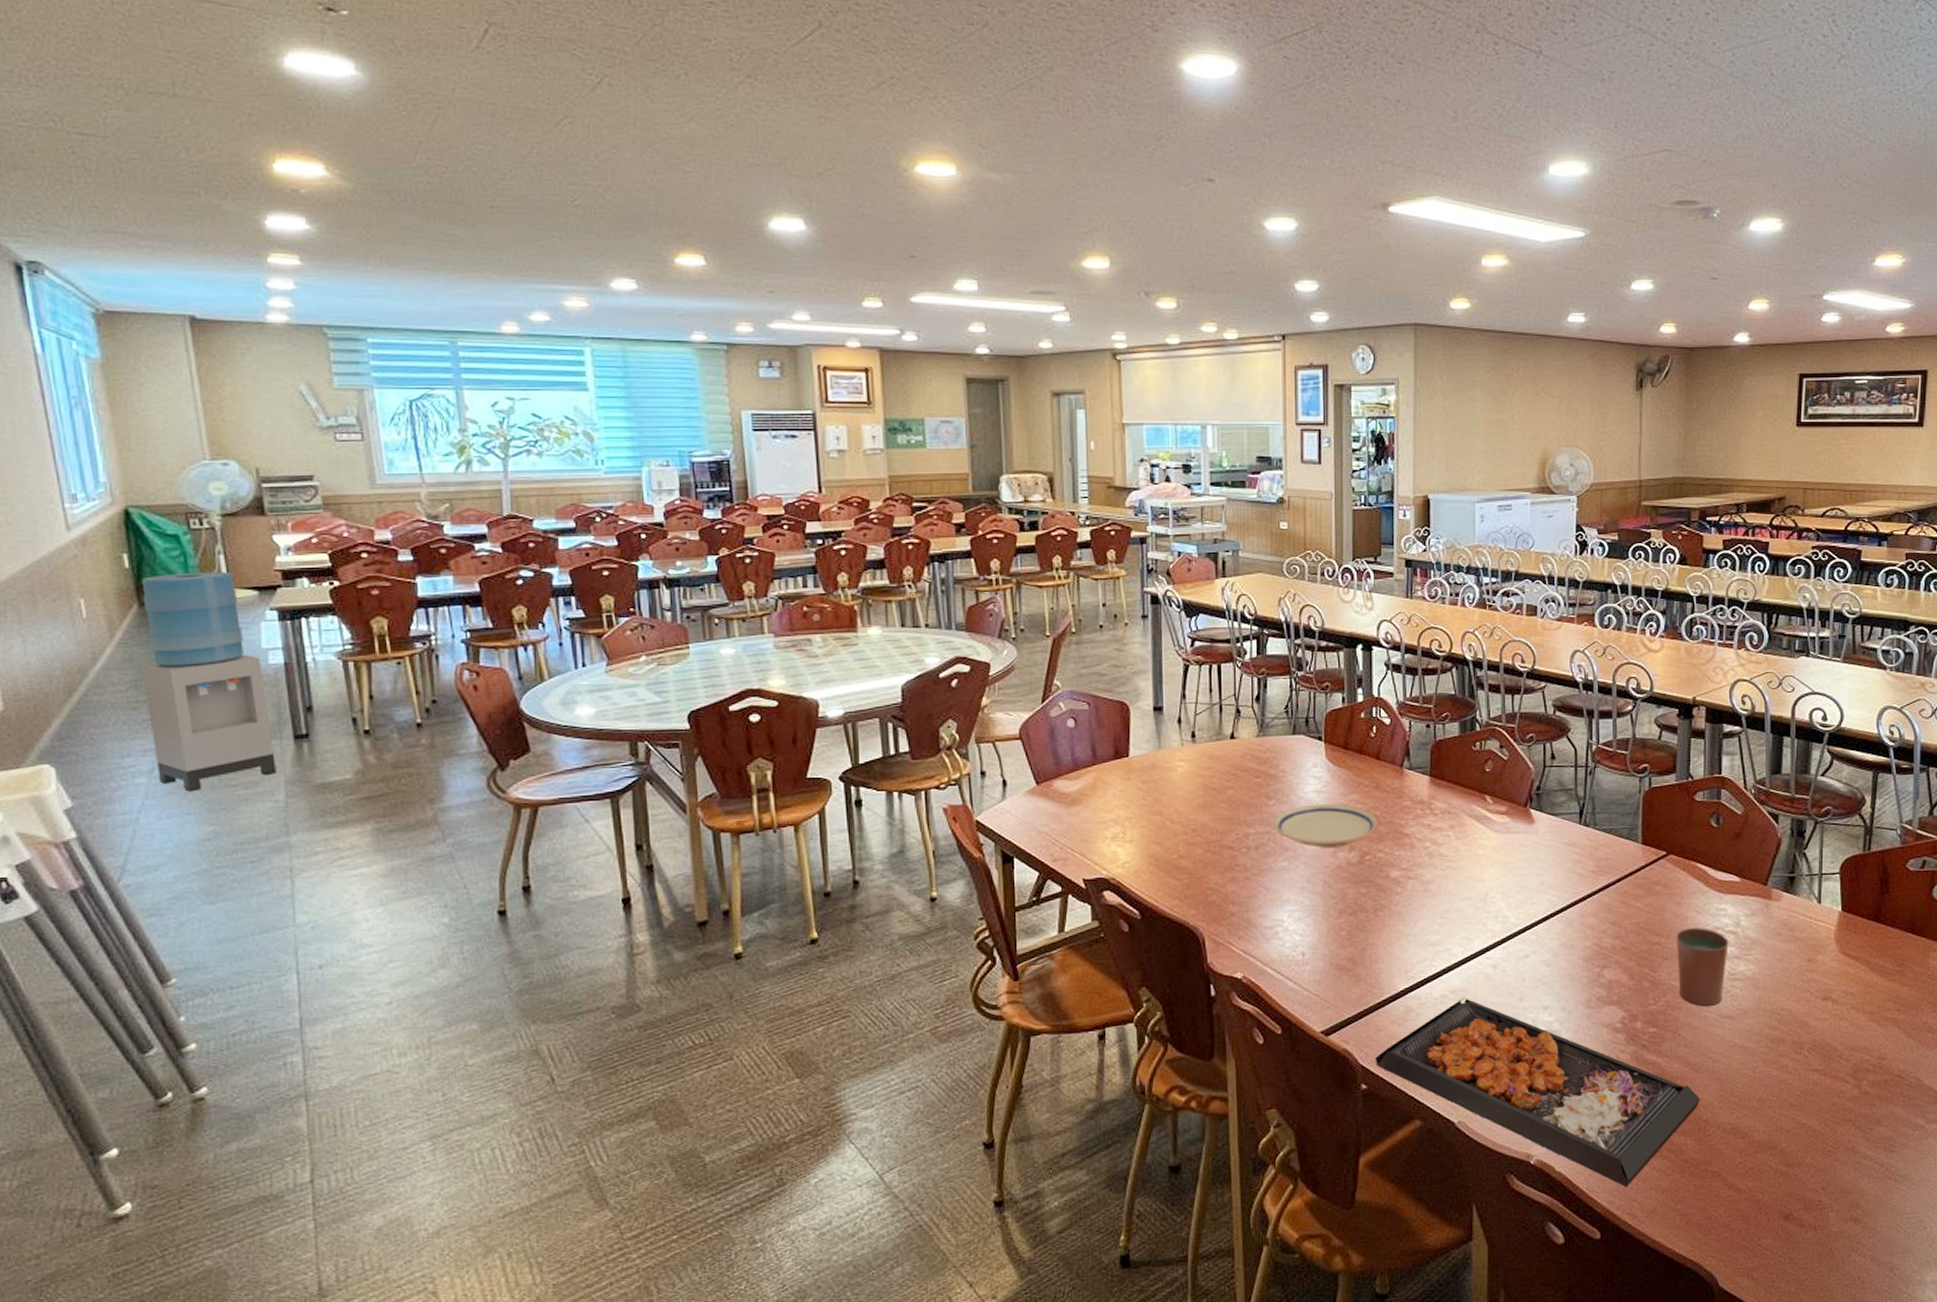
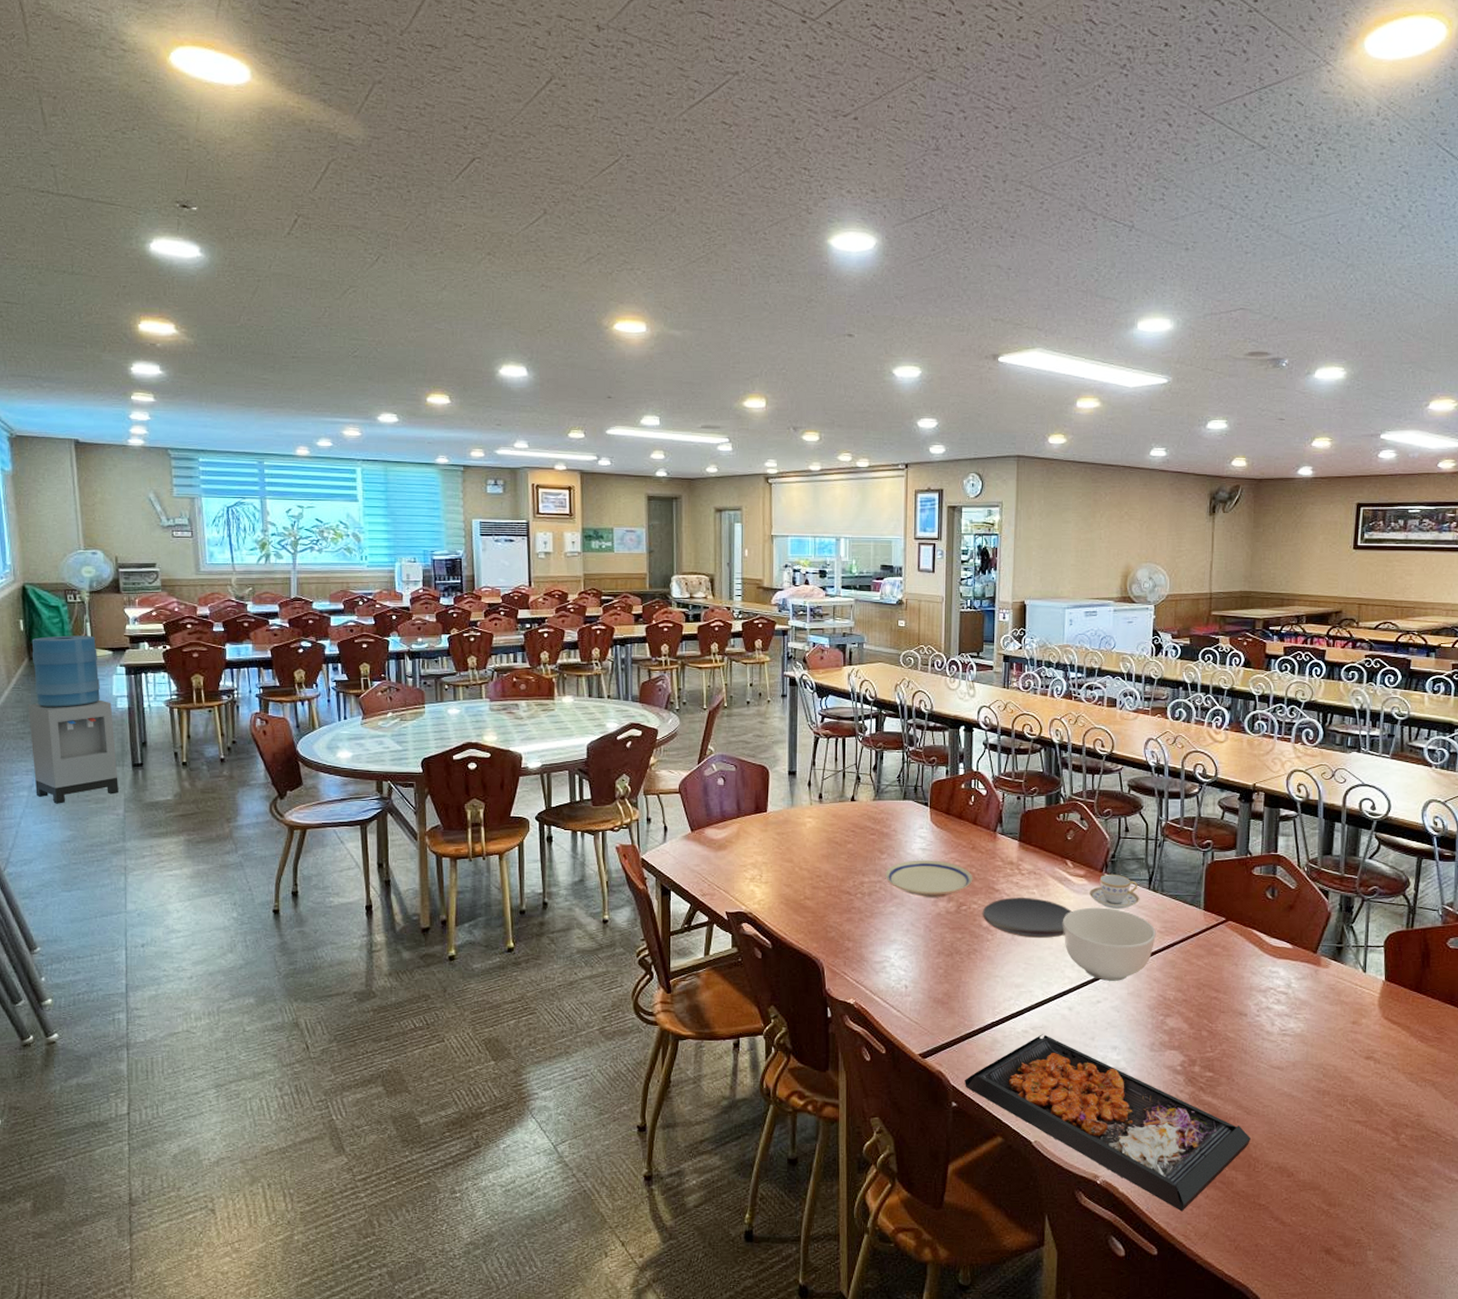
plate: none [1389,841,1493,889] -> present [982,897,1072,939]
bowl: none [1483,847,1589,932] -> present [1063,907,1156,981]
teacup: none [1513,808,1570,849] -> present [1090,874,1140,909]
cup: present [1676,928,1729,1007] -> none [1232,987,1280,1058]

